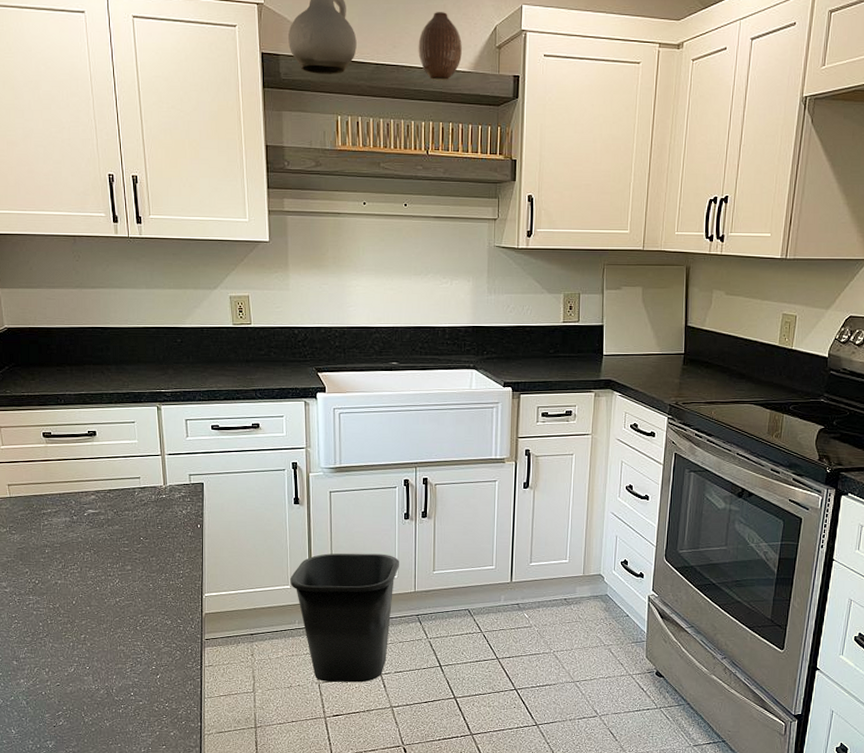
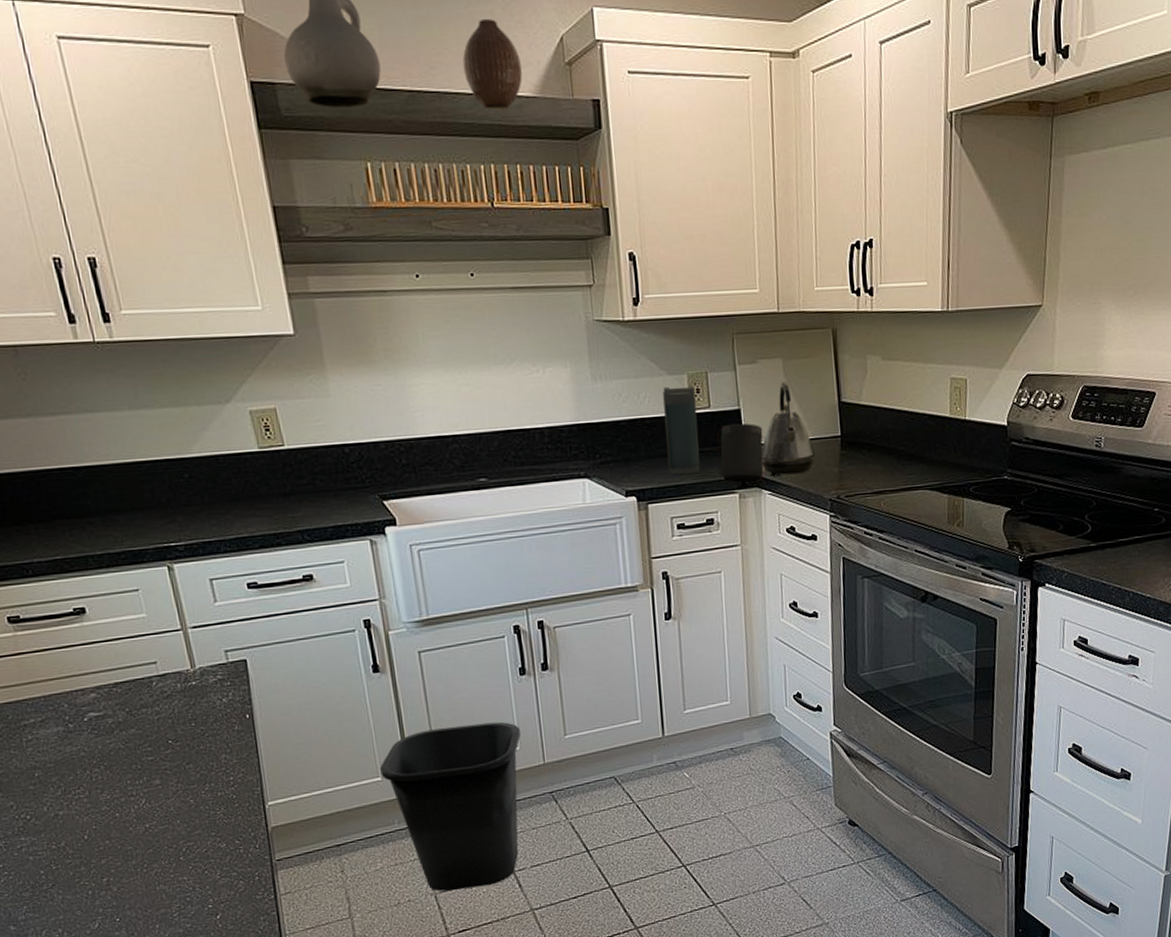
soap dispenser: none [540,302,568,373] -> present [662,385,700,475]
canister: none [569,332,635,388] -> present [703,418,782,487]
kettle: none [617,306,661,381] -> present [761,382,816,475]

